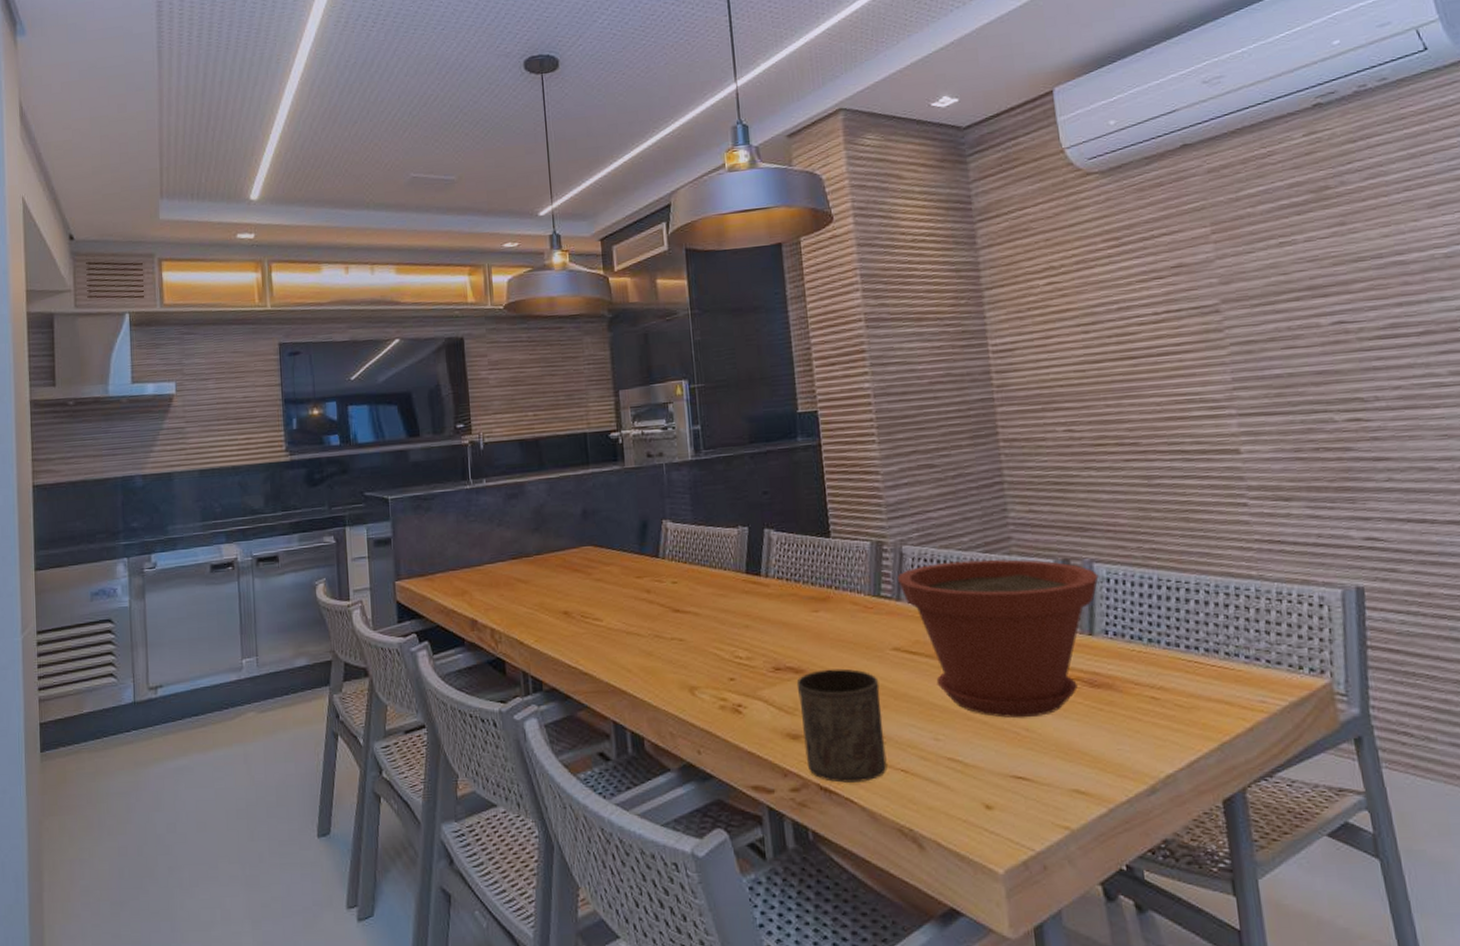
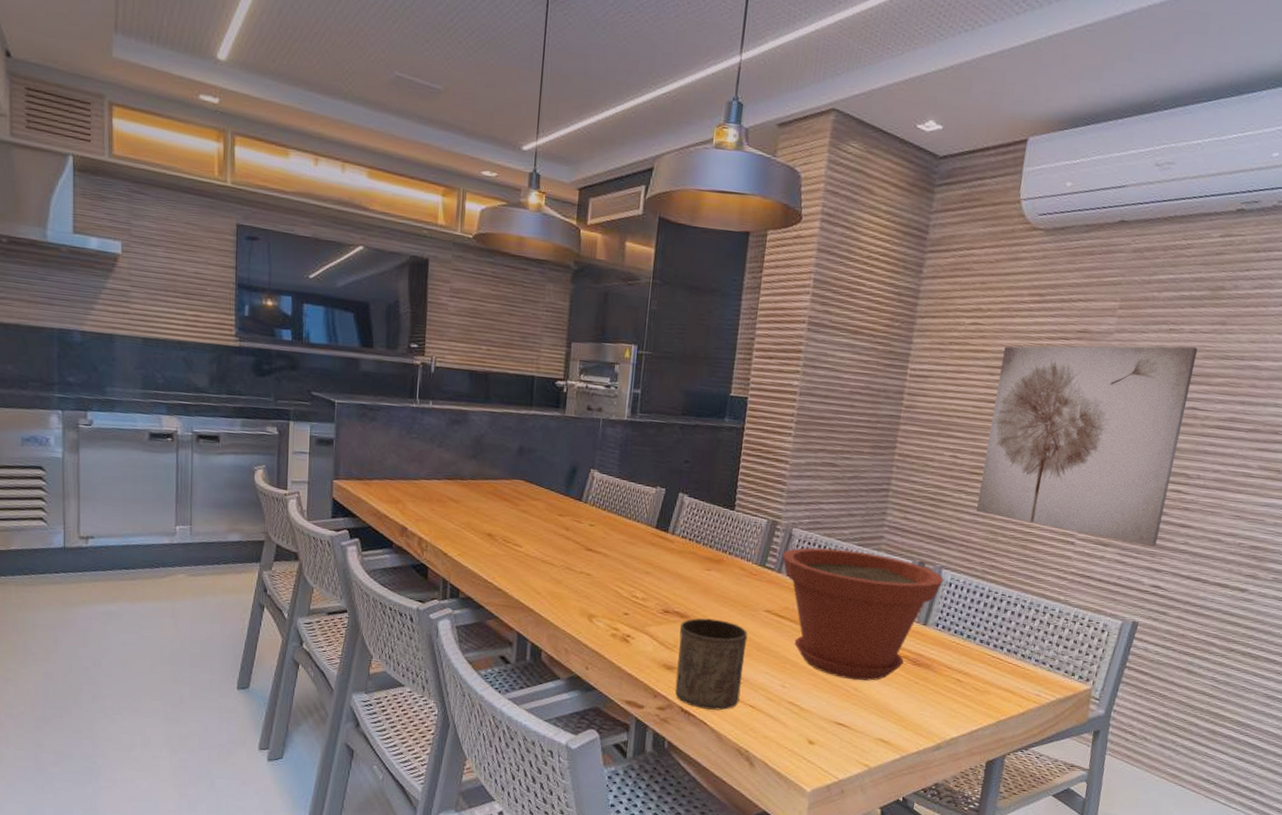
wall art: none [1092,255,1352,491] -> present [976,346,1198,547]

